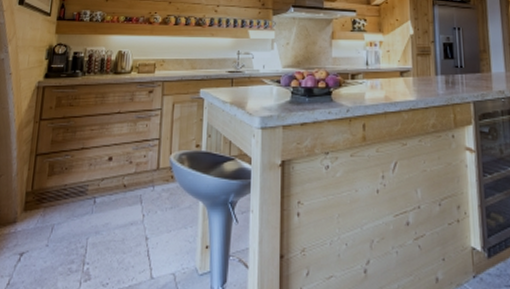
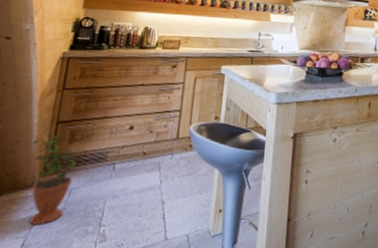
potted plant: none [12,166,57,263] -> present [29,133,77,225]

